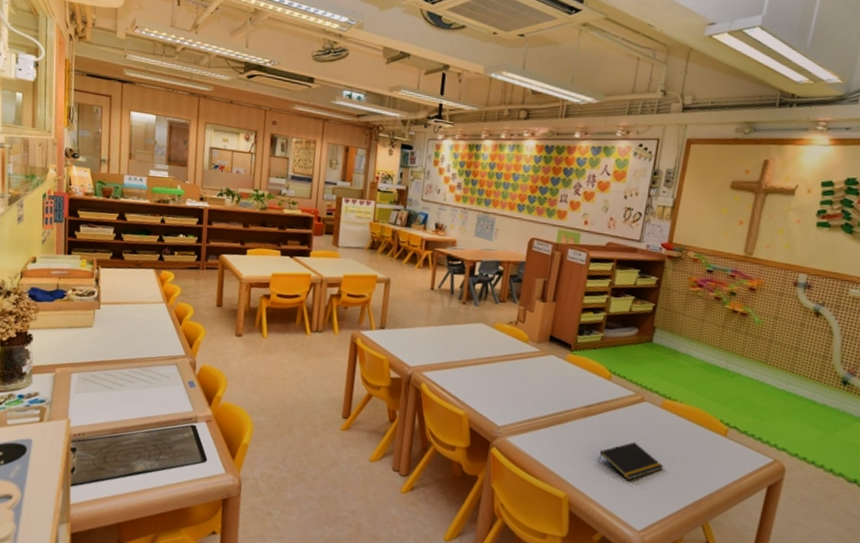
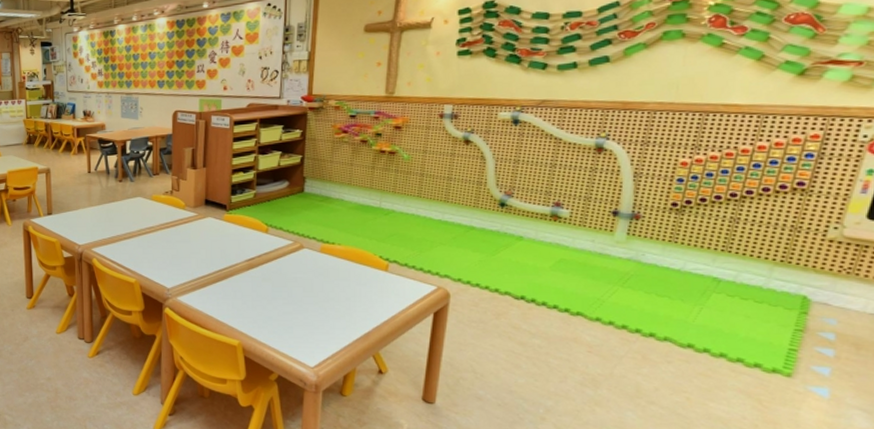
notepad: present [598,441,664,481] -> none [266,286,329,323]

